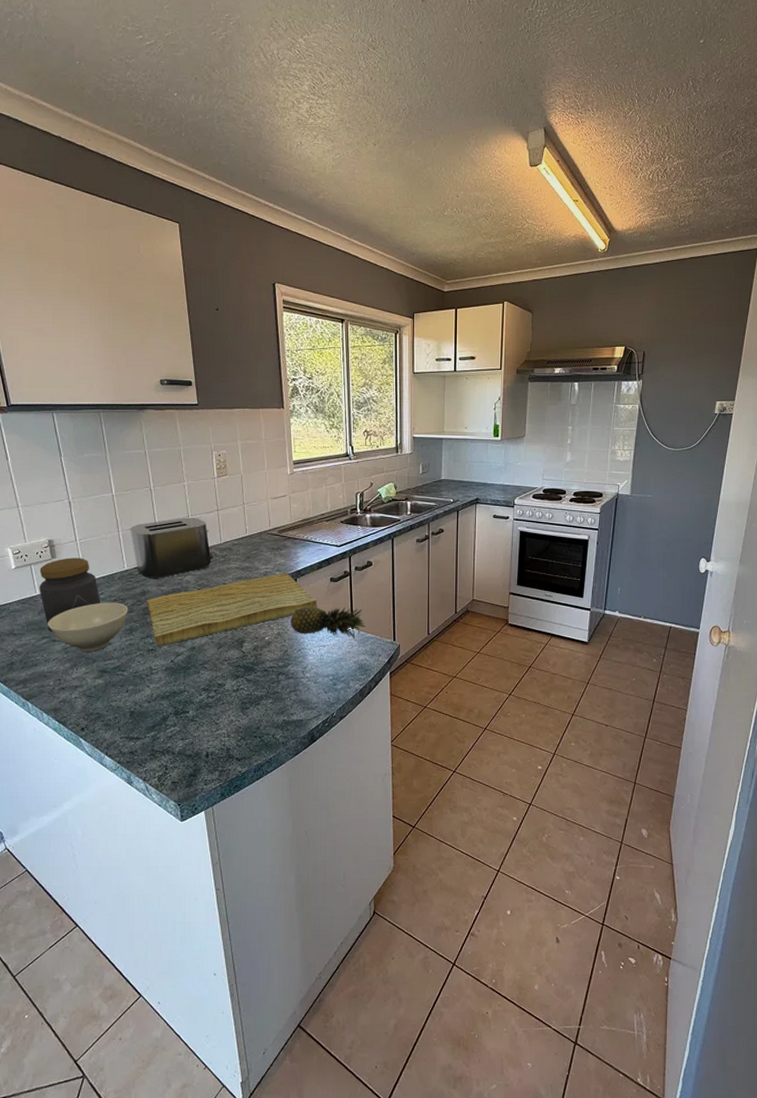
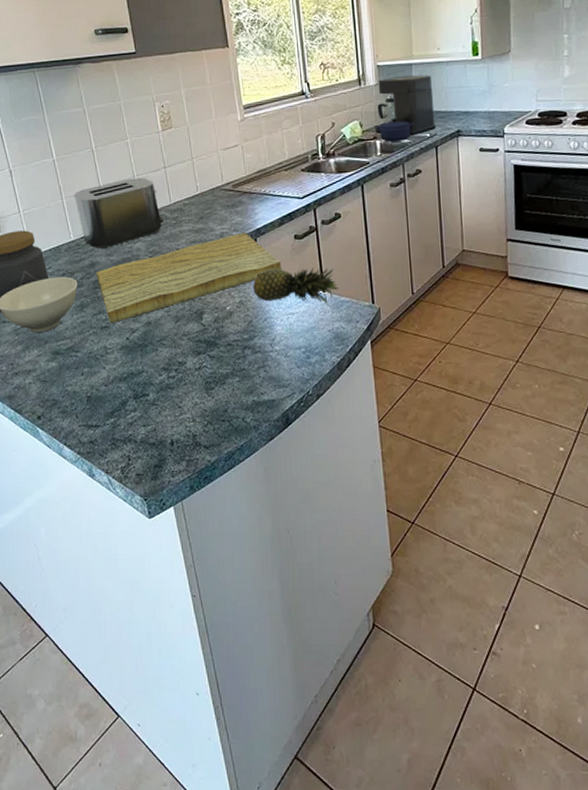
cooking pot: none [406,483,440,504] -> present [374,118,414,142]
coffee maker: none [408,447,459,500] -> present [375,74,436,137]

